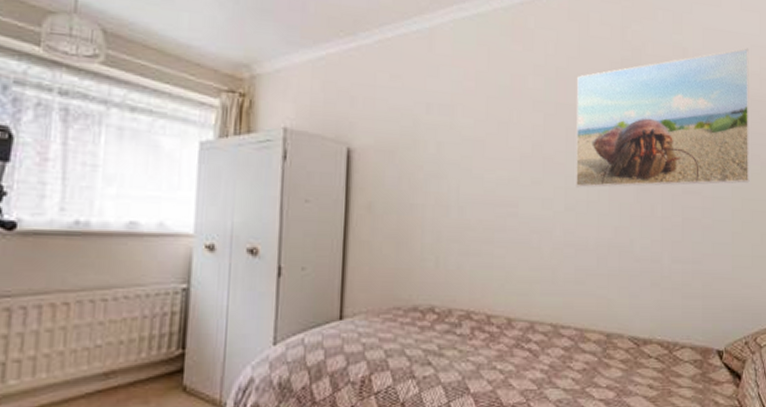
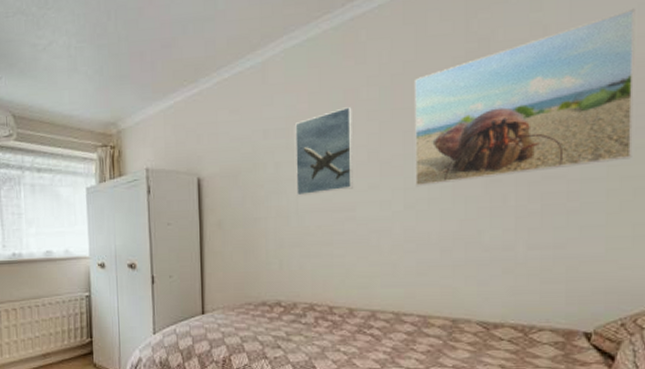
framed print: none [458,92,518,184] -> present [295,106,353,196]

